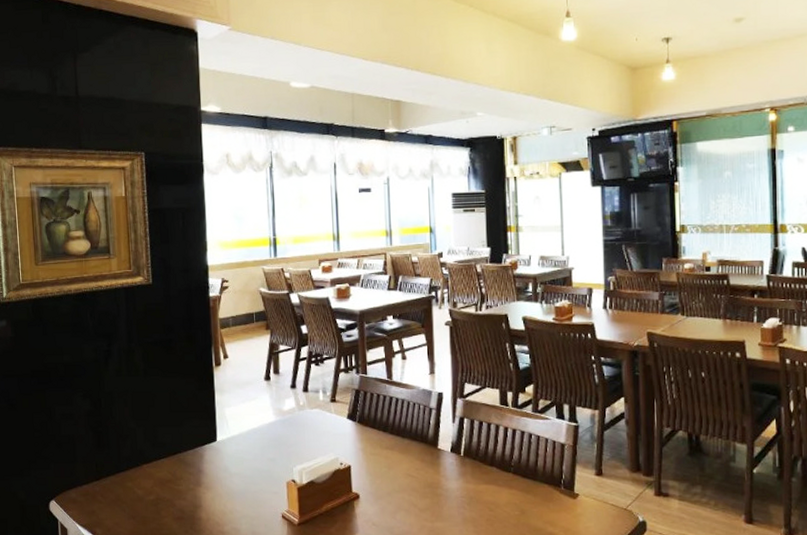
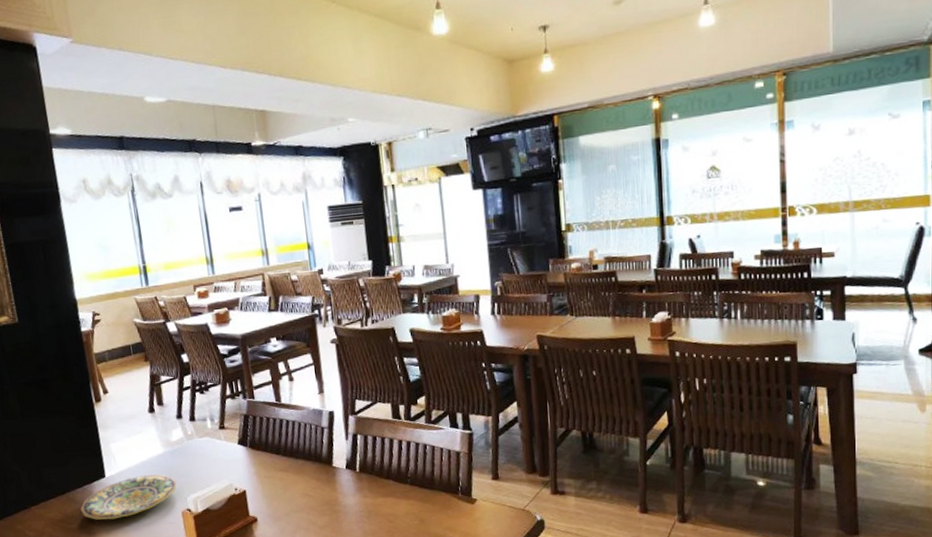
plate: none [190,442,285,484] -> present [80,474,177,520]

